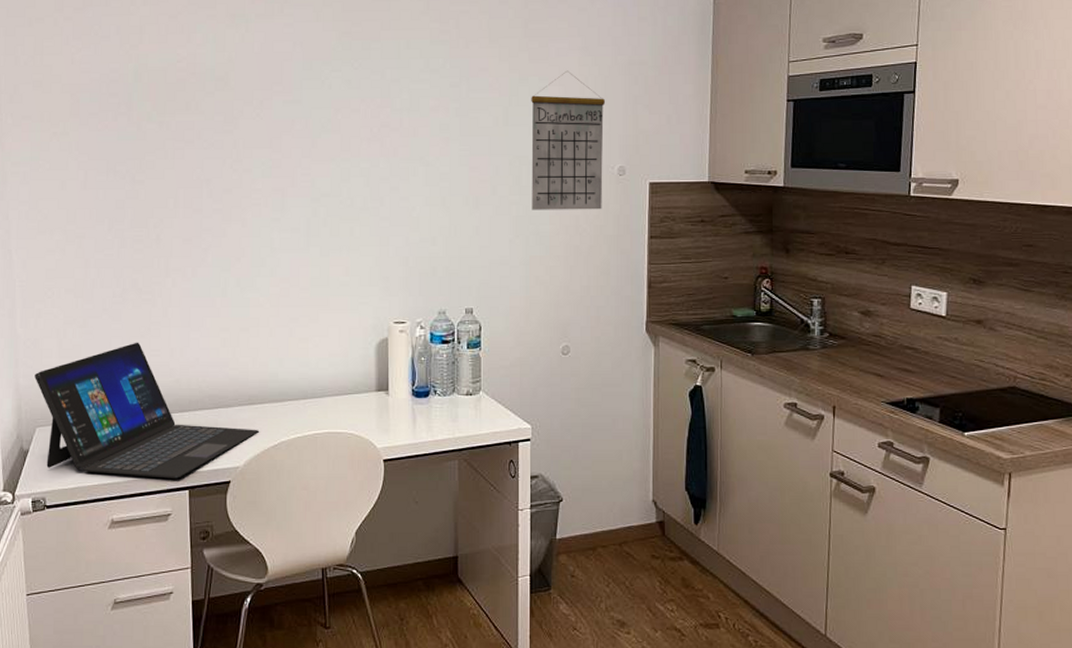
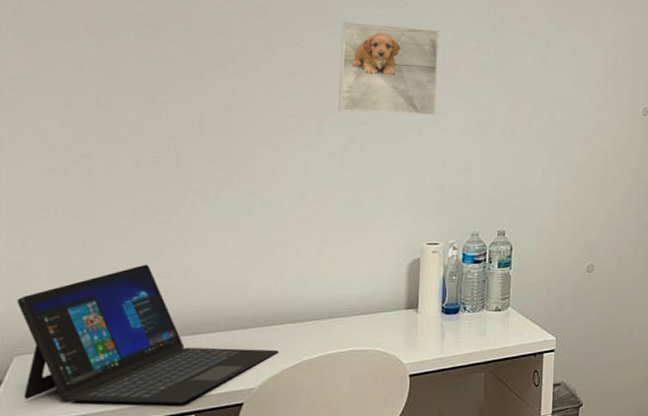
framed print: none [298,87,396,184] -> present [338,21,439,115]
calendar: present [531,70,605,210] -> none [564,23,633,145]

